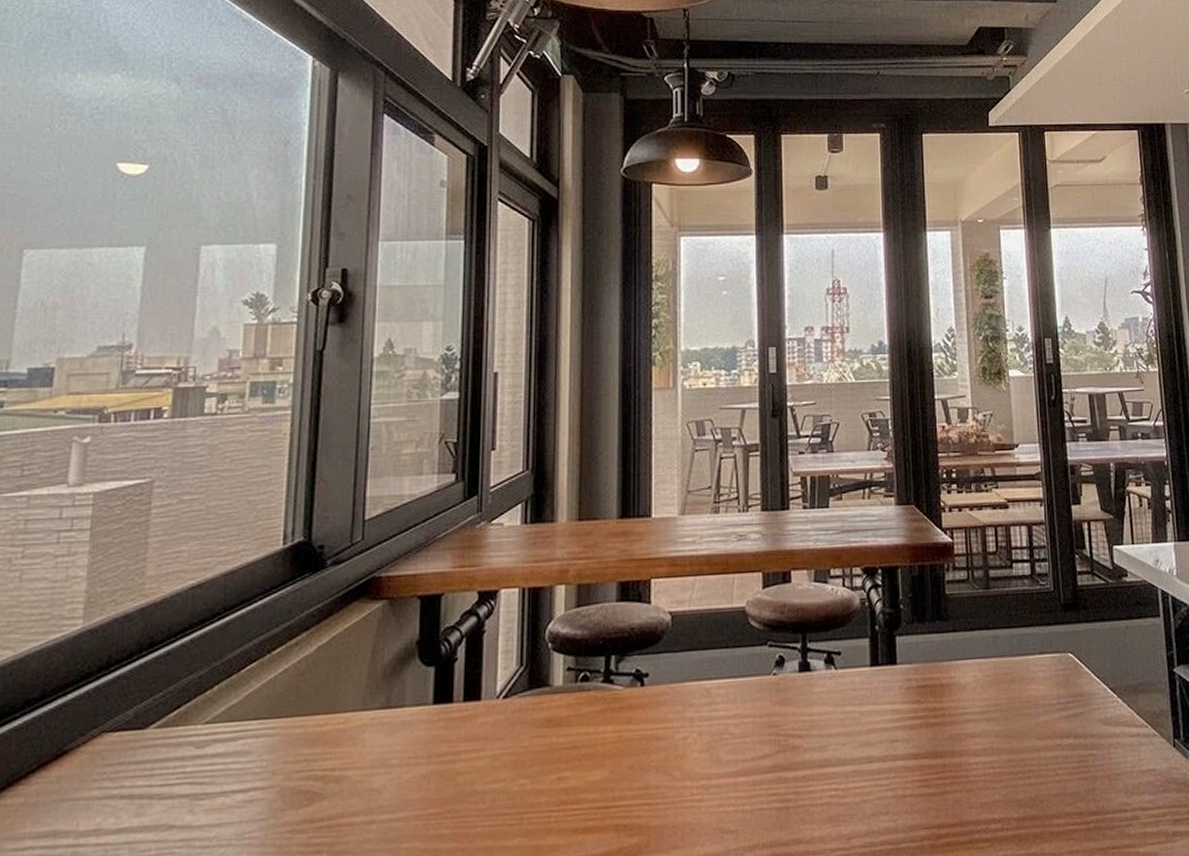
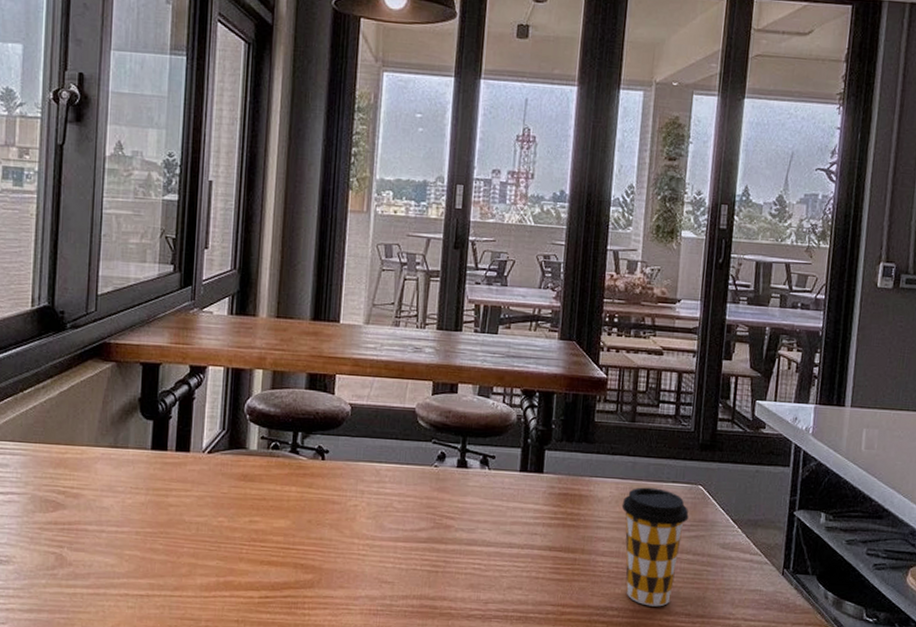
coffee cup: none [988,663,1063,811] -> present [621,487,689,607]

